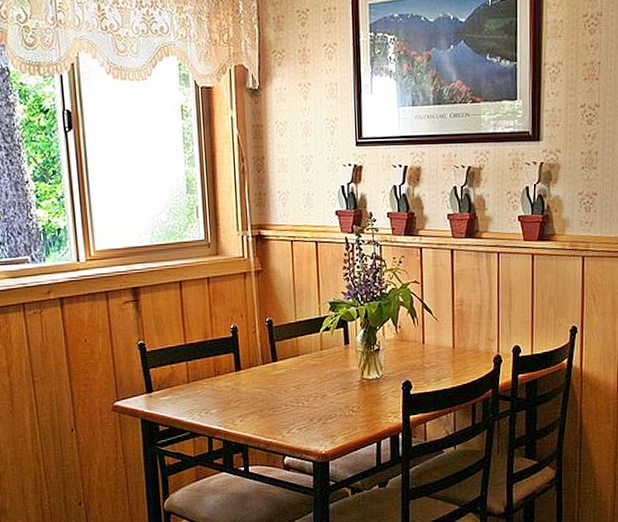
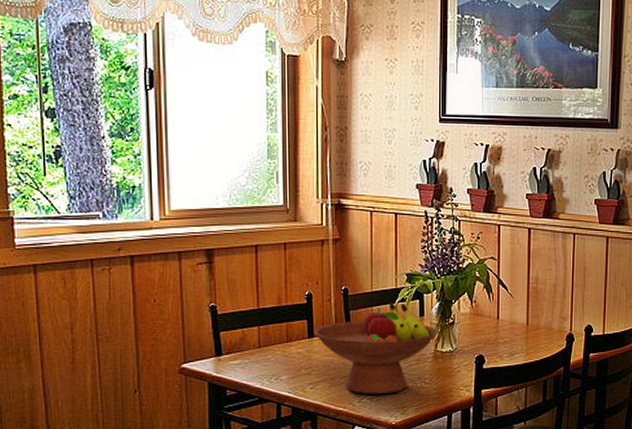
fruit bowl: none [240,332,363,424] -> present [313,302,437,394]

